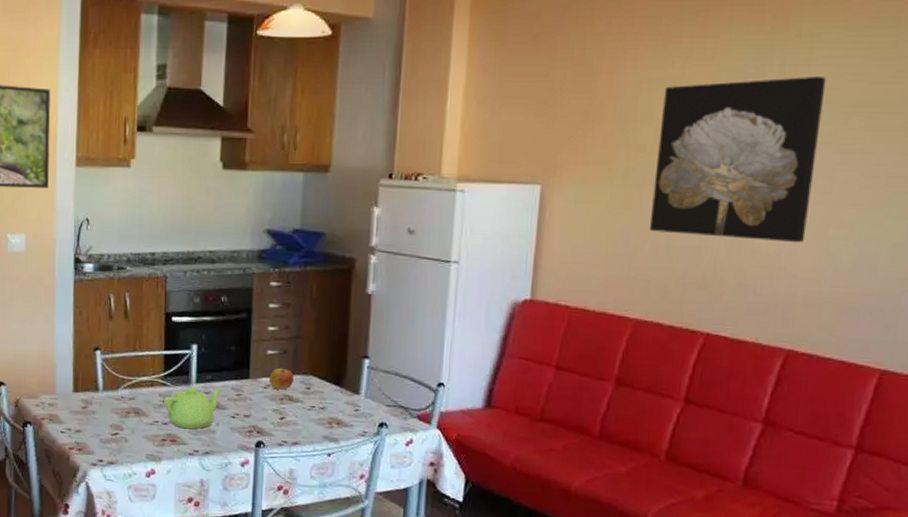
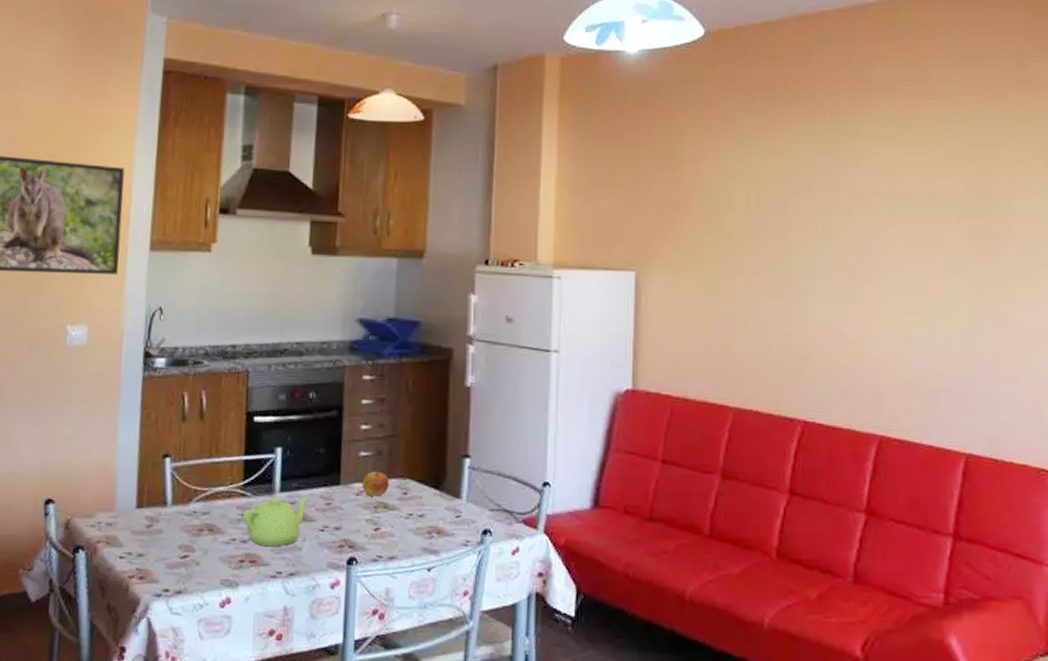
wall art: present [649,75,827,243] -> none [740,170,885,329]

